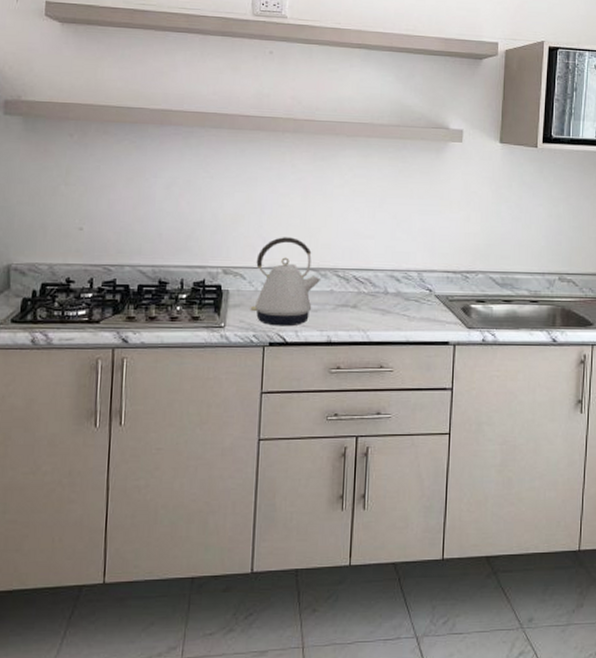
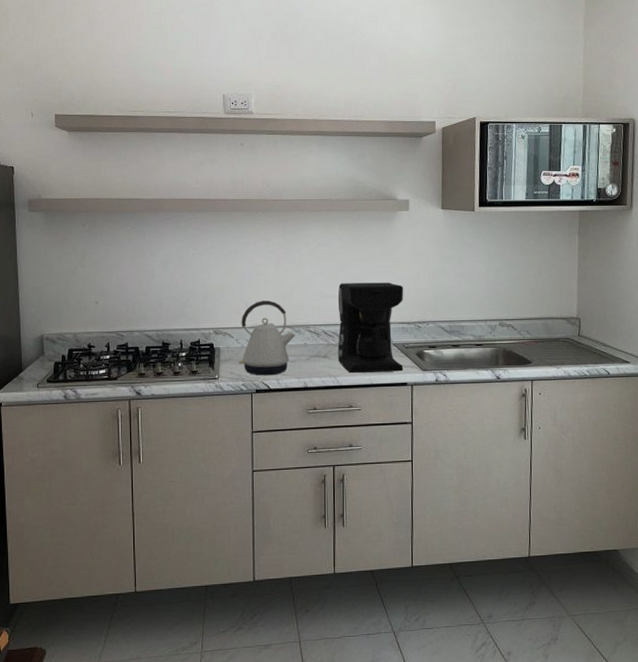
coffee maker: none [369,222,452,328] -> present [337,282,404,373]

